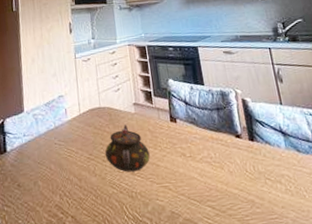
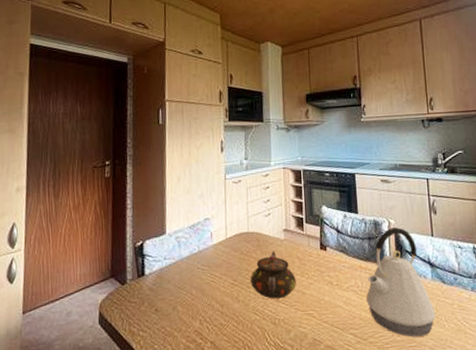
kettle: none [220,97,295,209] -> present [366,227,436,337]

